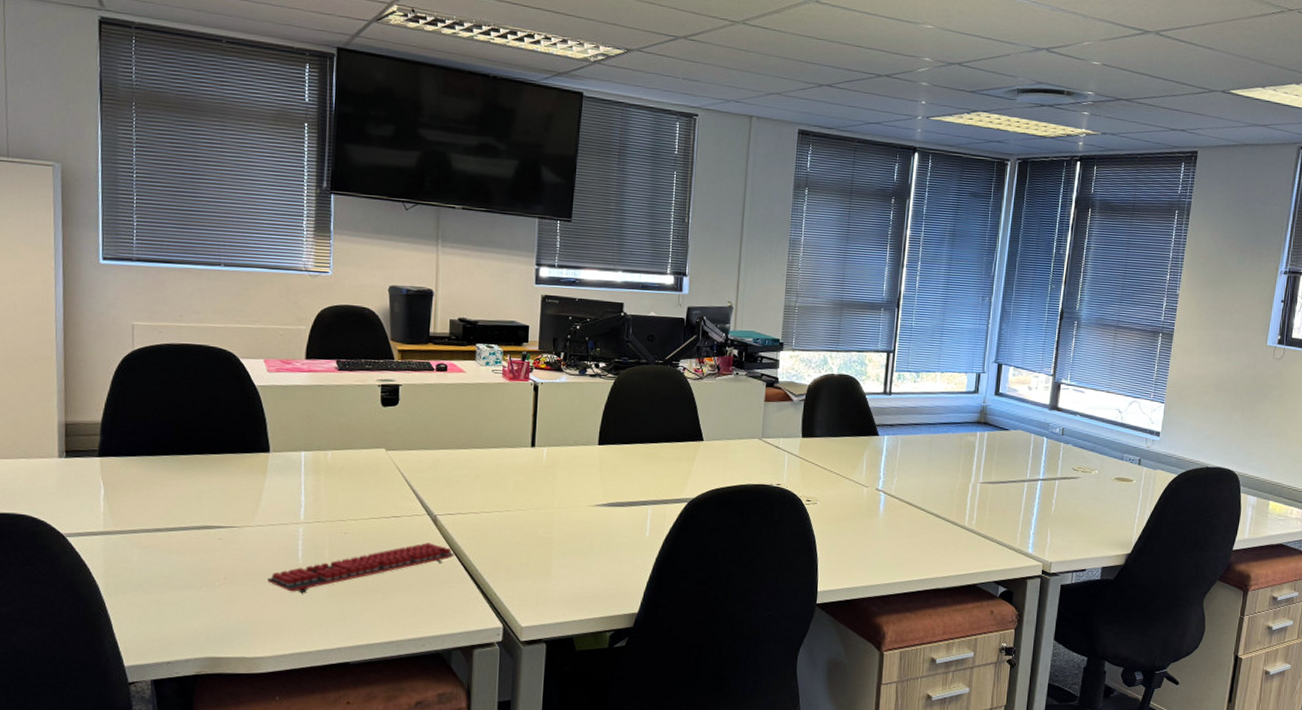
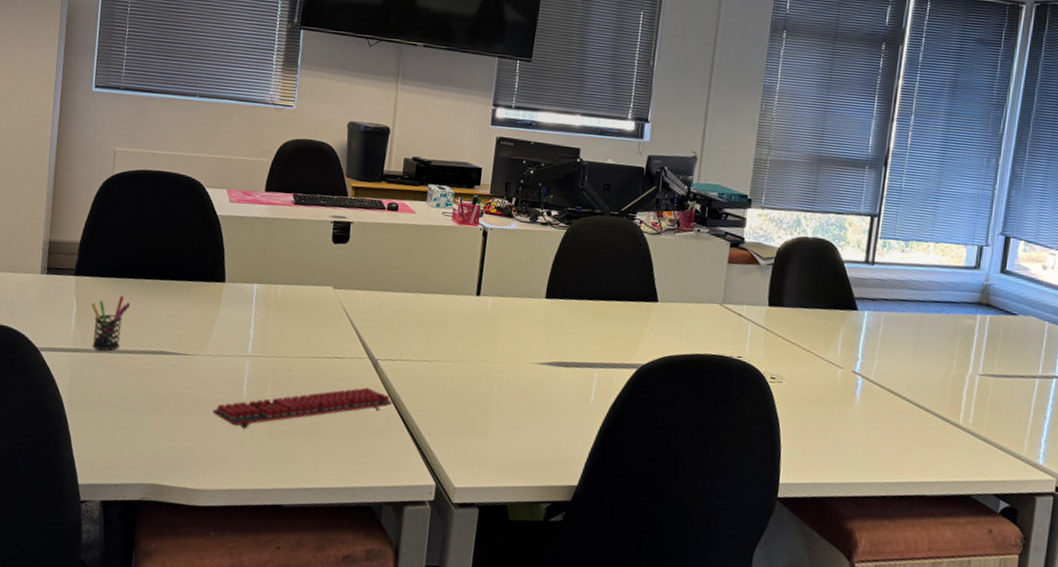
pen holder: none [120,473,167,531] -> present [91,295,131,351]

